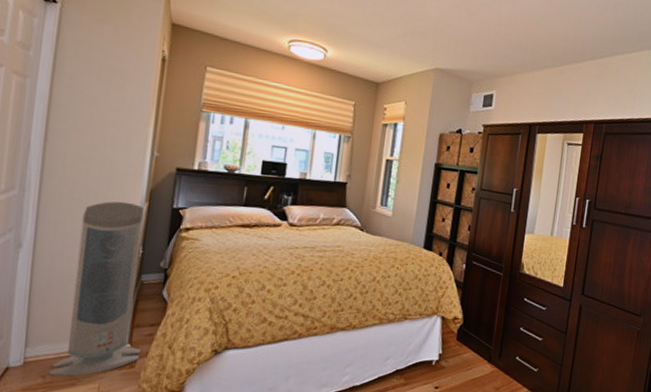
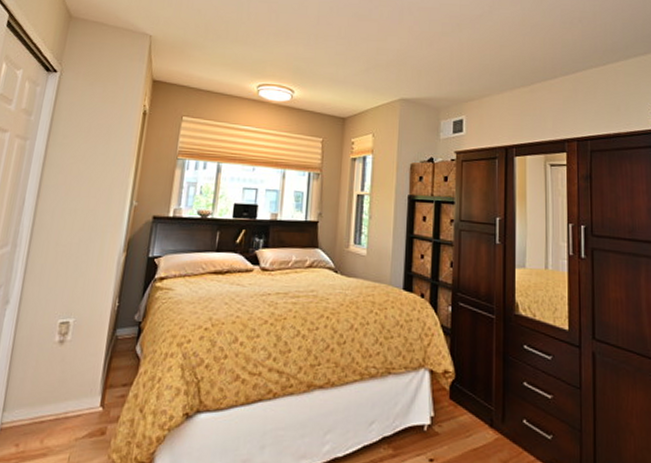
air purifier: present [48,201,144,377] -> none [22,252,121,445]

